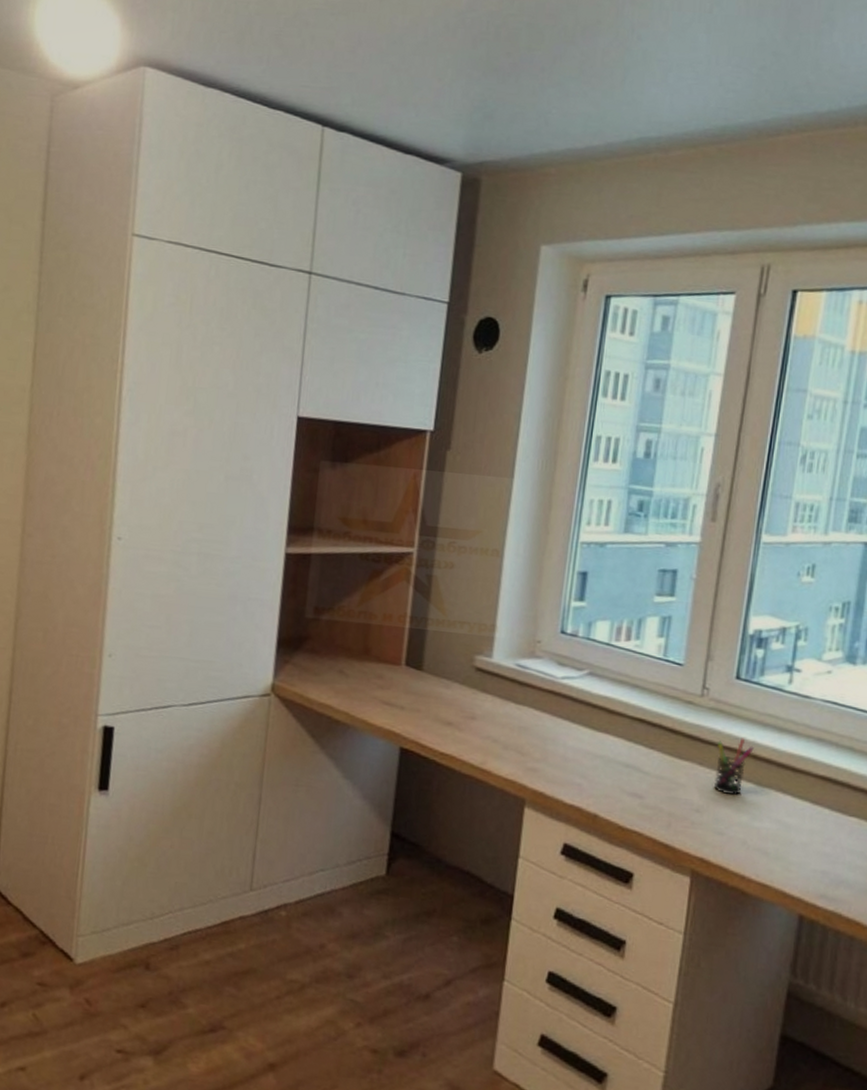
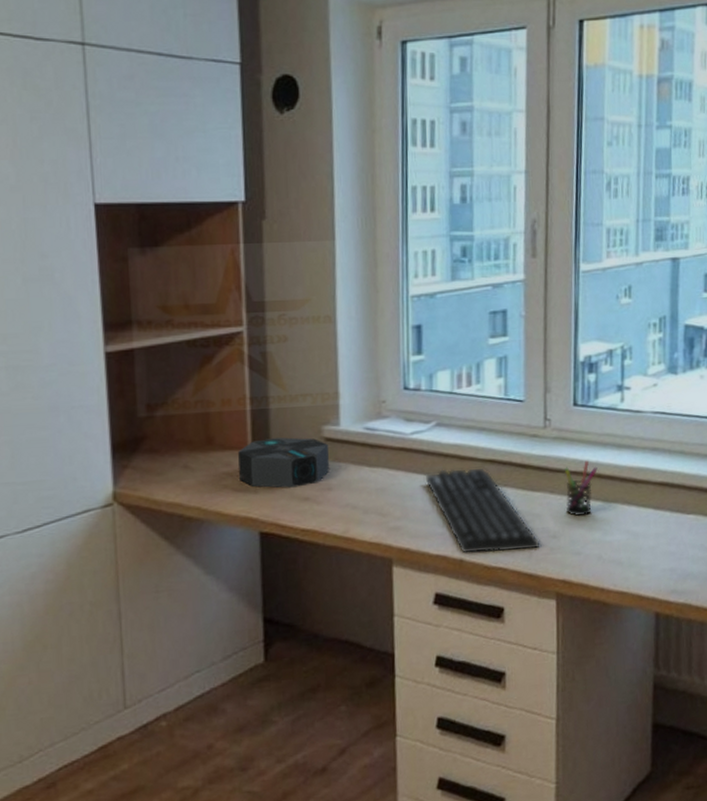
speaker: none [389,658,479,711] -> present [238,437,329,488]
keyboard: none [569,719,681,821] -> present [425,468,540,555]

